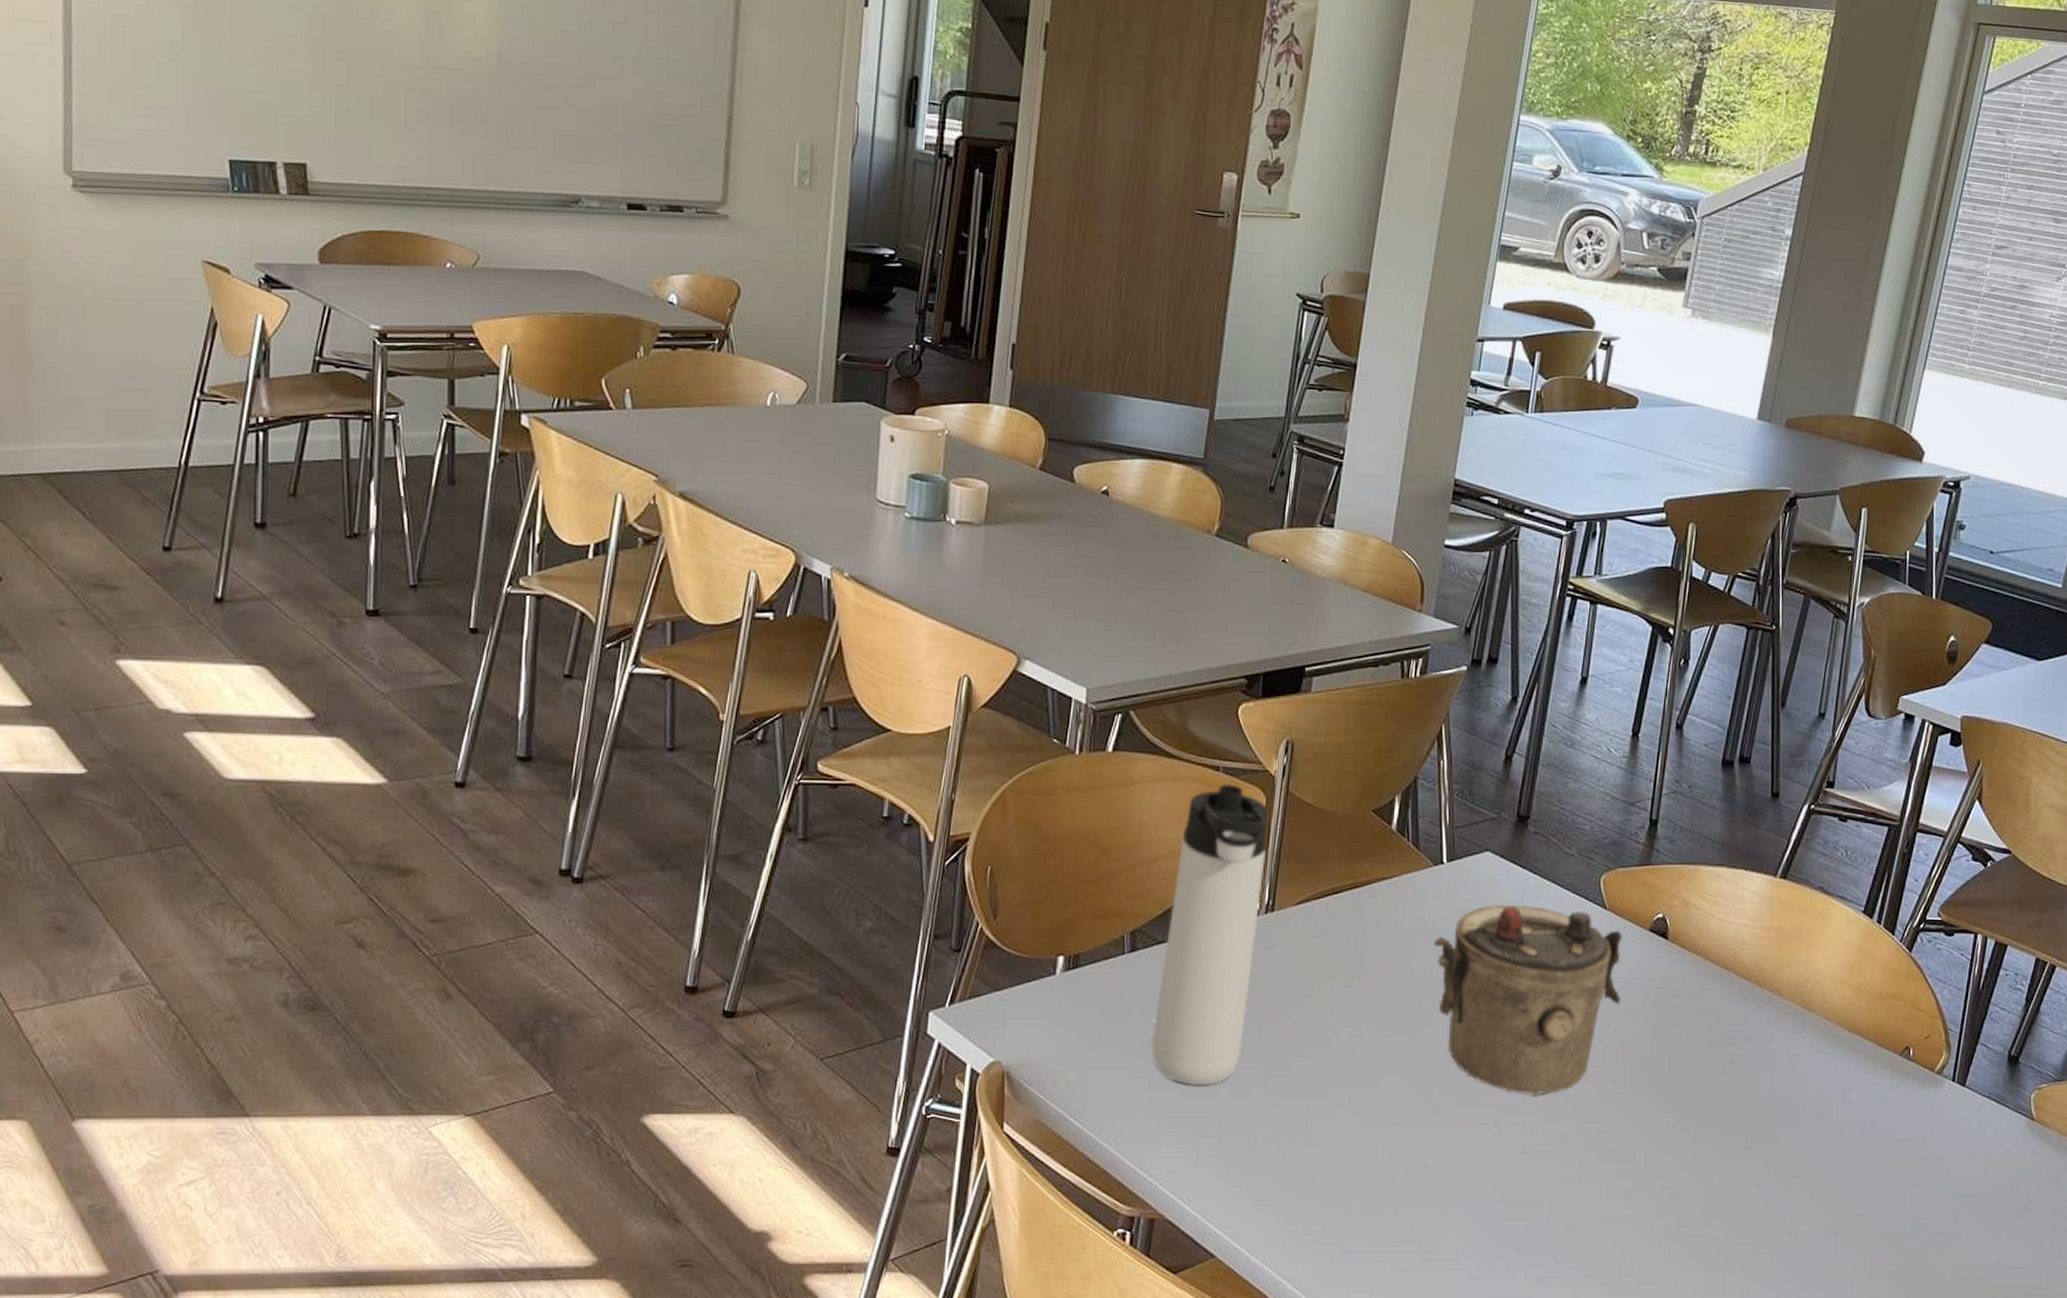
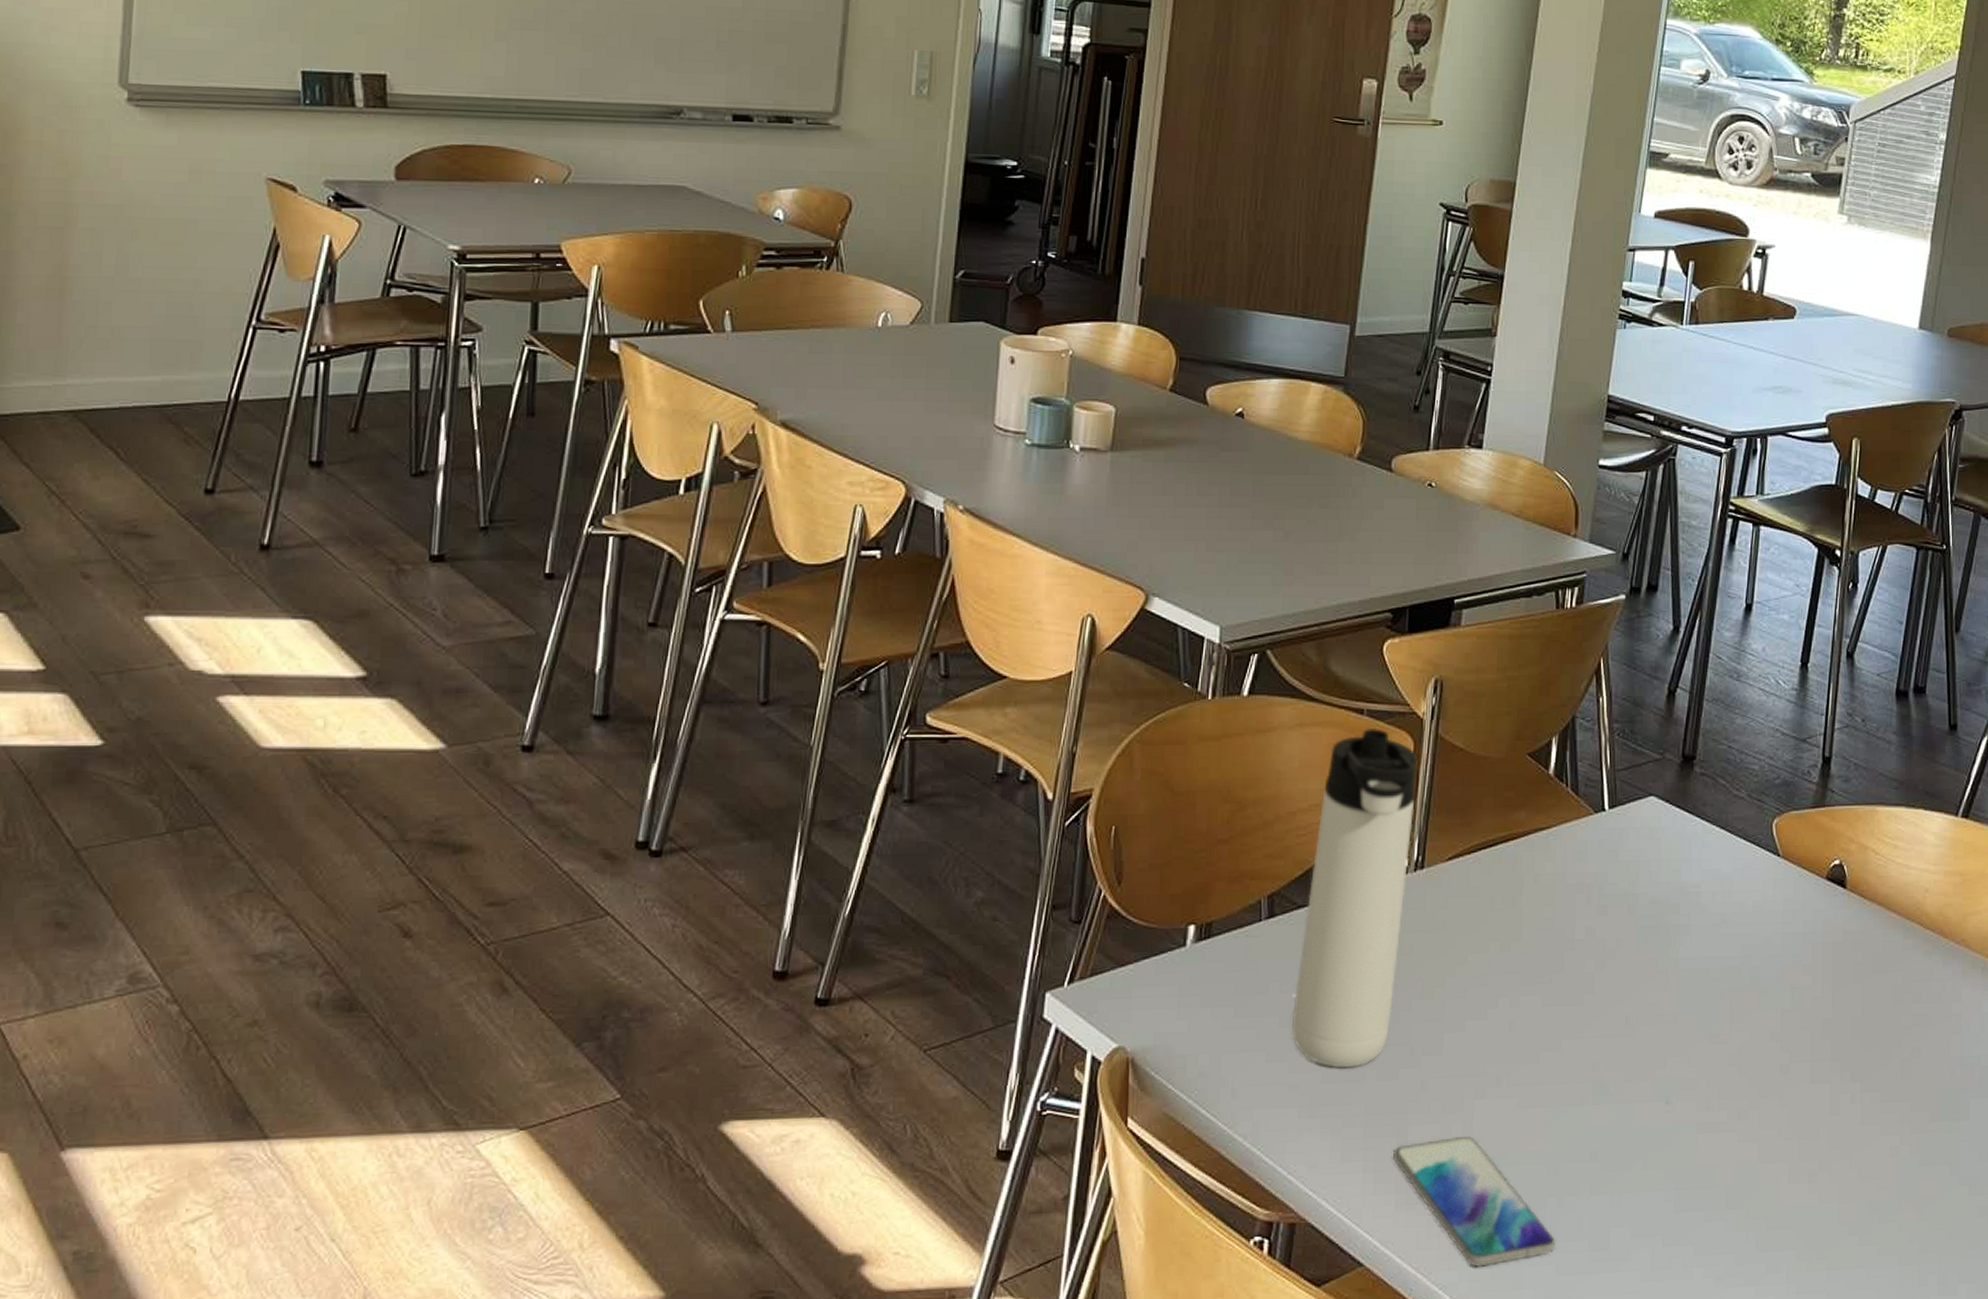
smartphone: none [1242,1148,1390,1263] -> present [1392,1136,1555,1268]
teapot: present [1433,904,1623,1095] -> none [1596,853,1798,1067]

